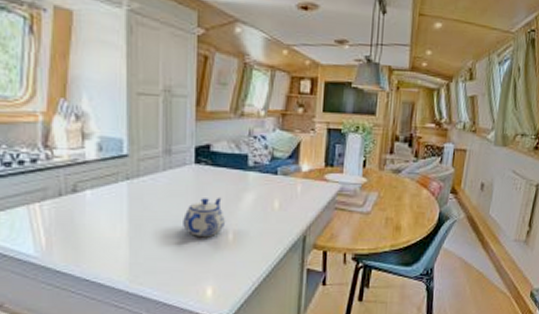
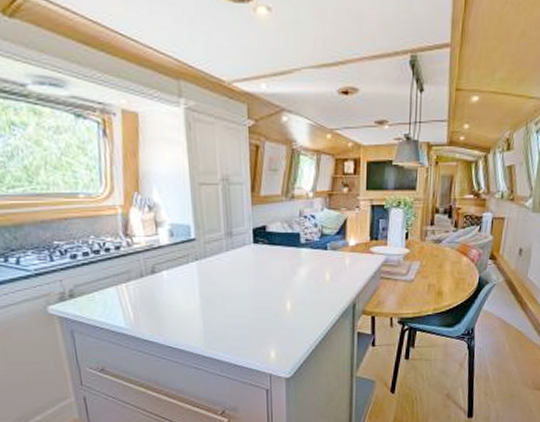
teapot: present [183,197,225,236] -> none [246,272,283,307]

